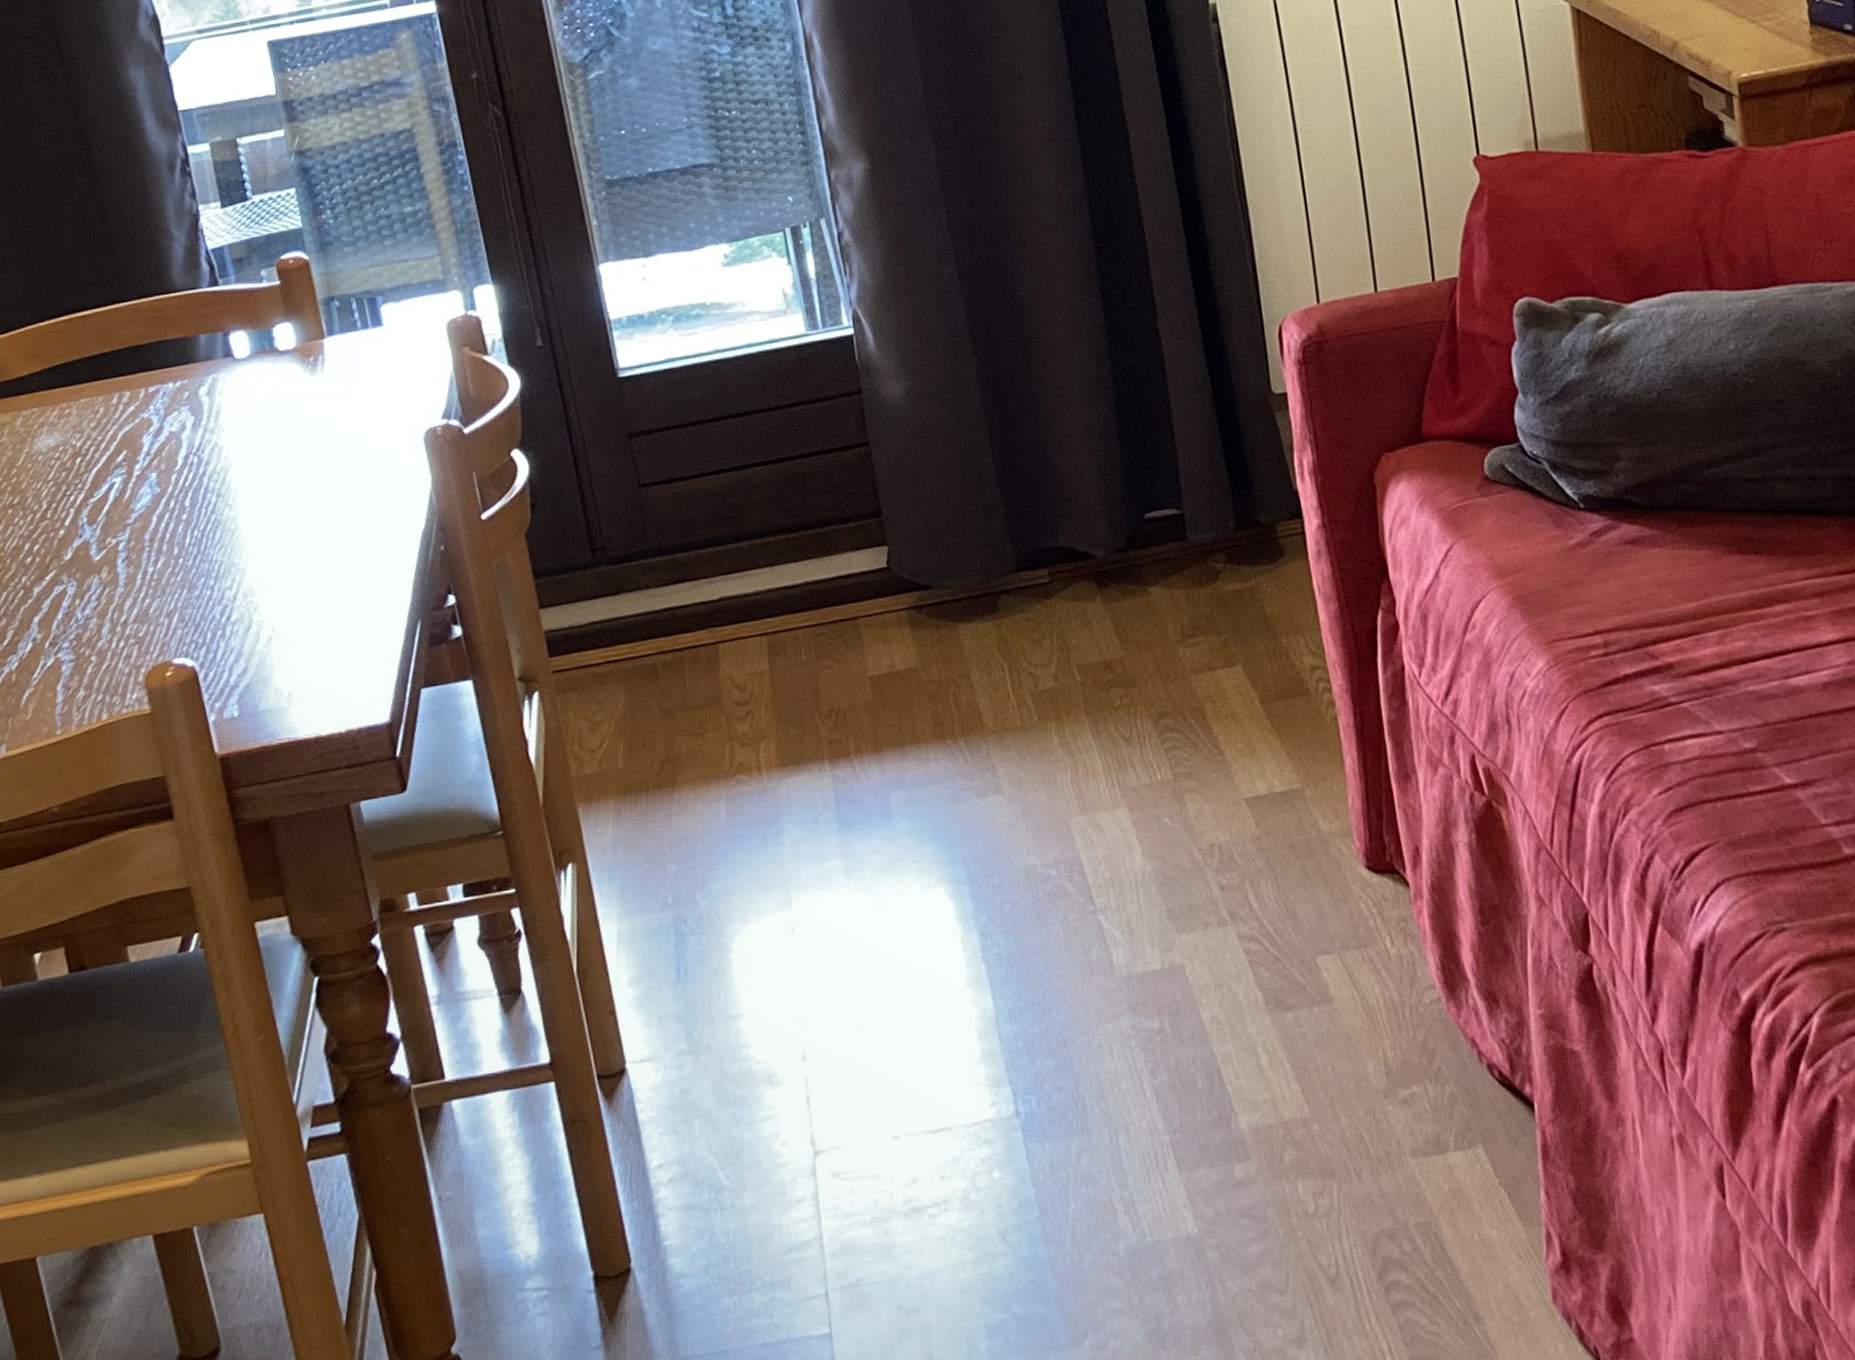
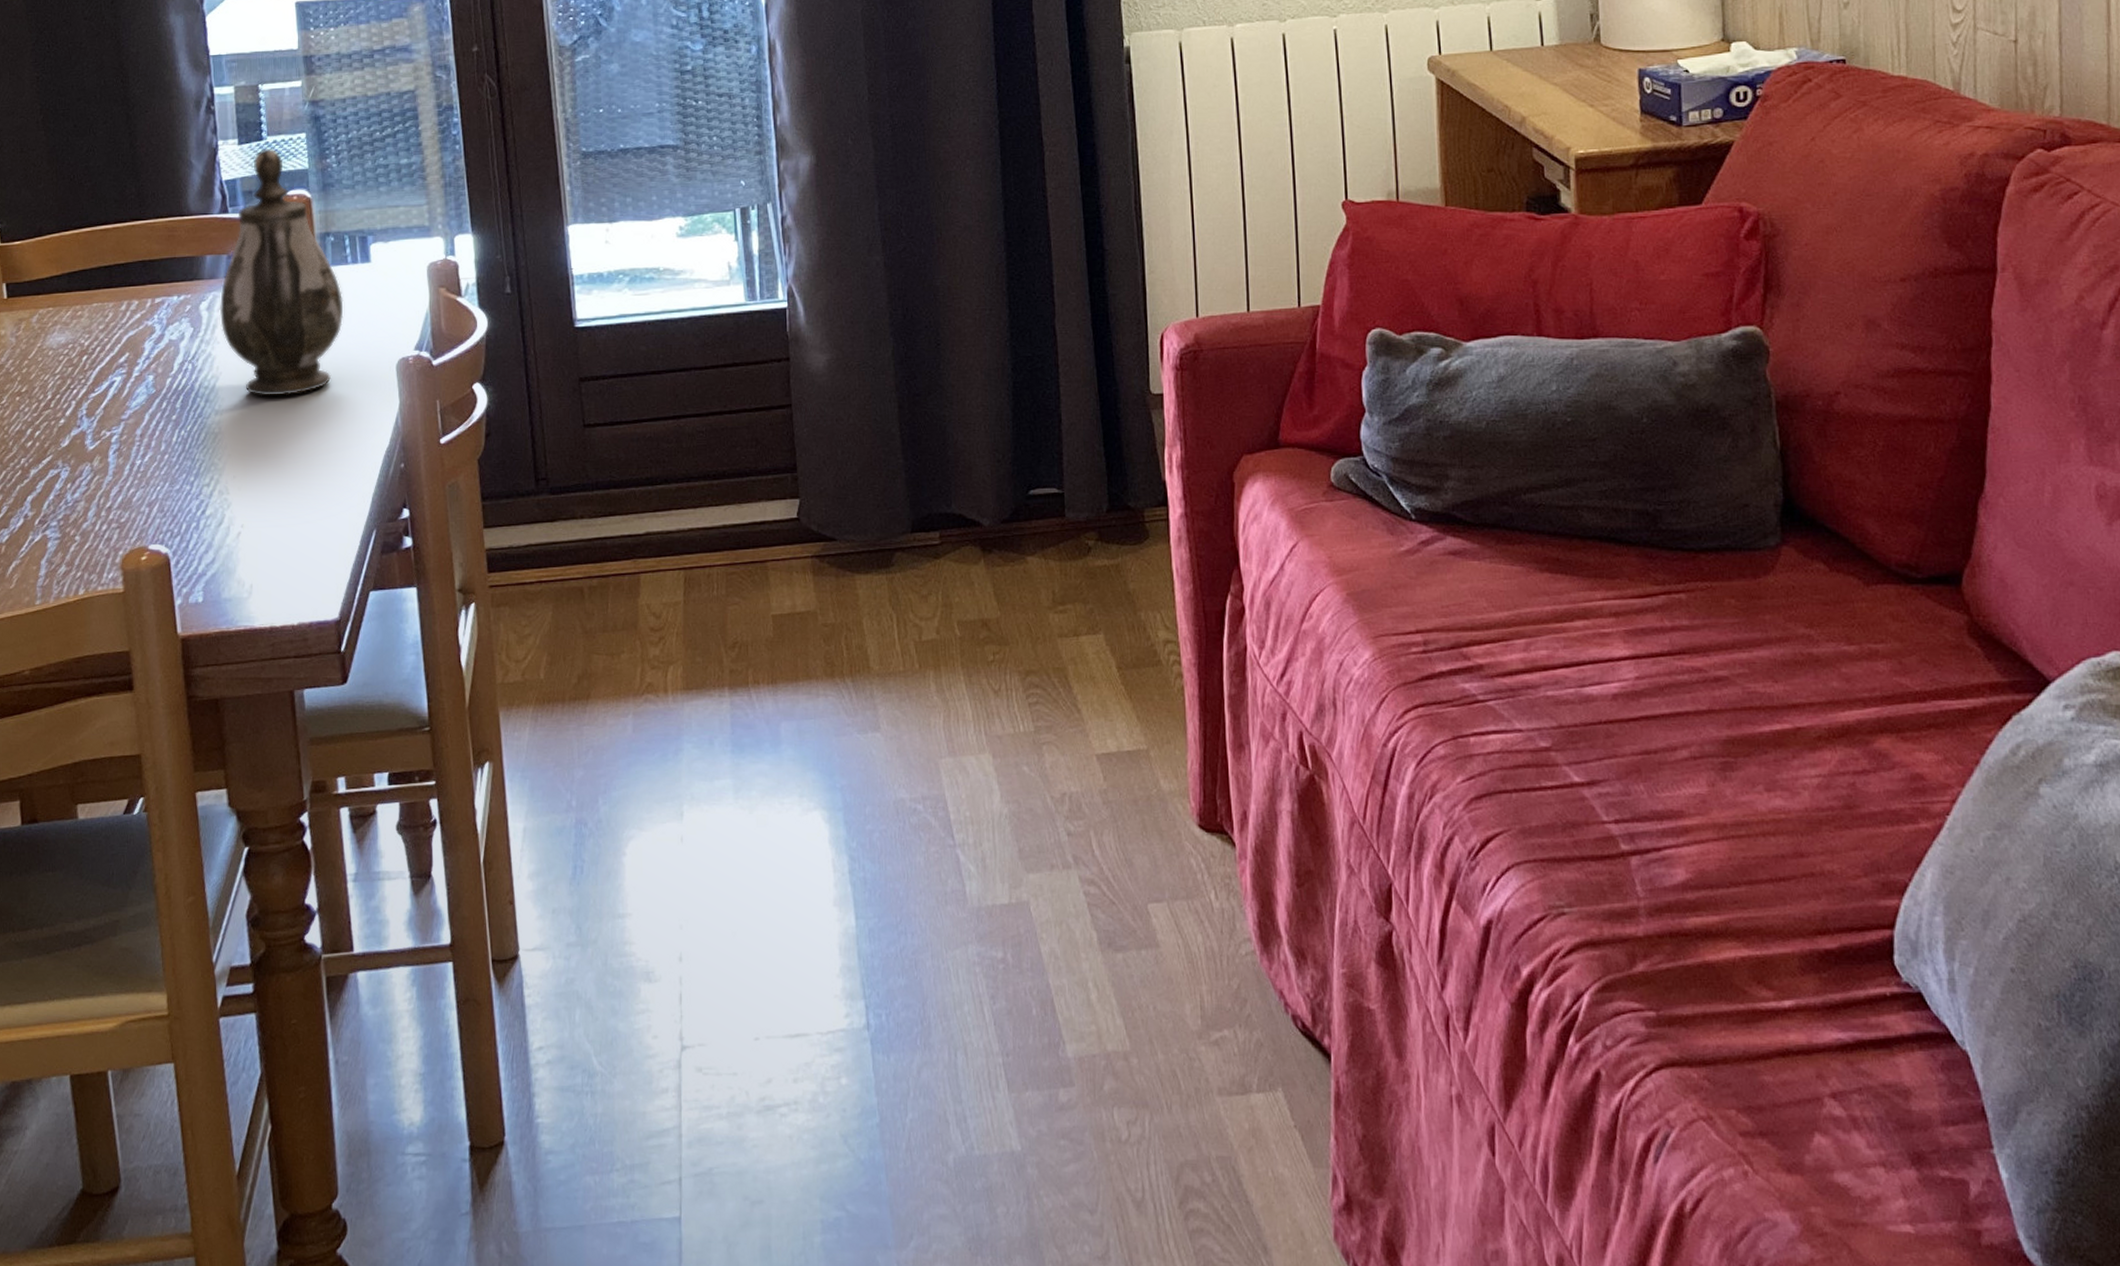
teapot: none [220,208,360,485] -> present [219,148,344,397]

